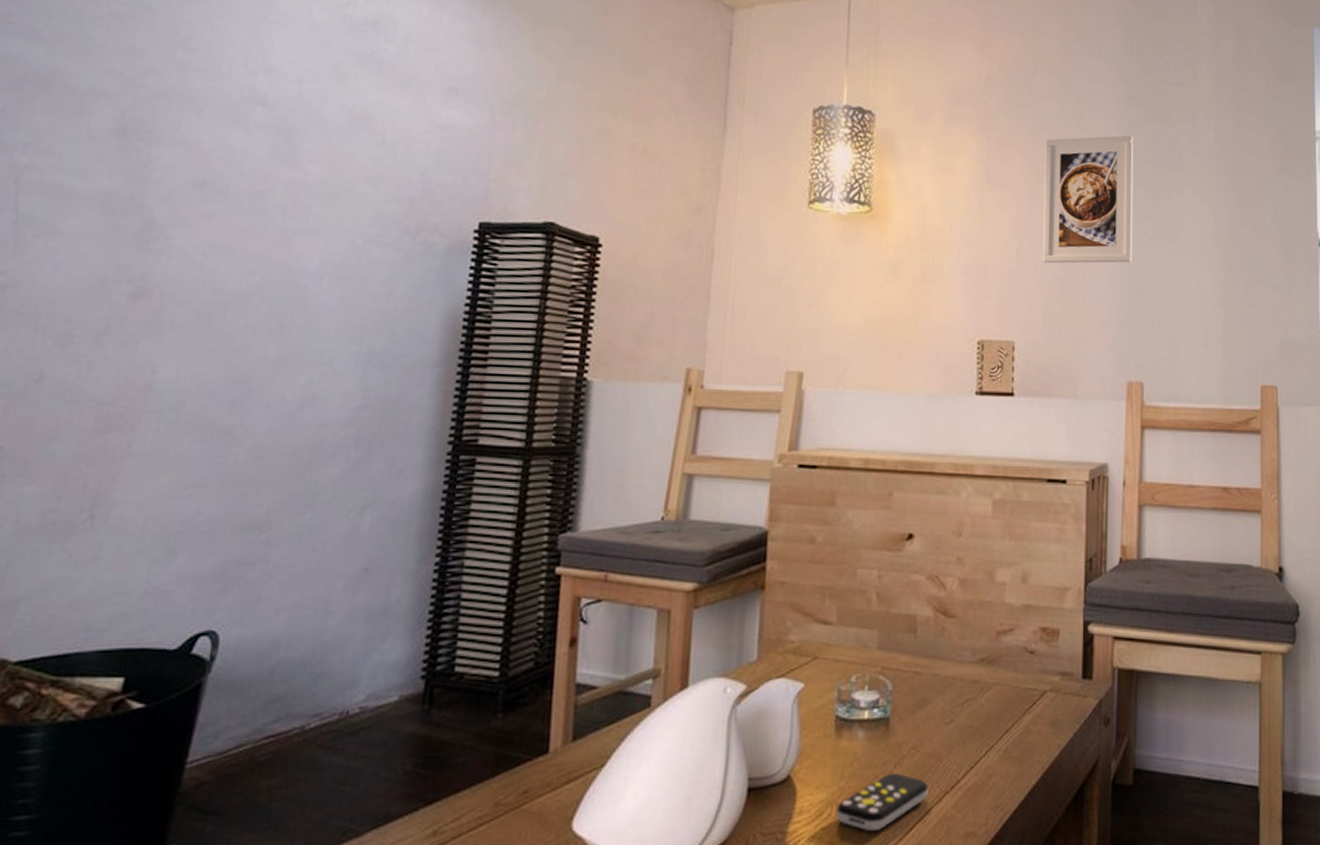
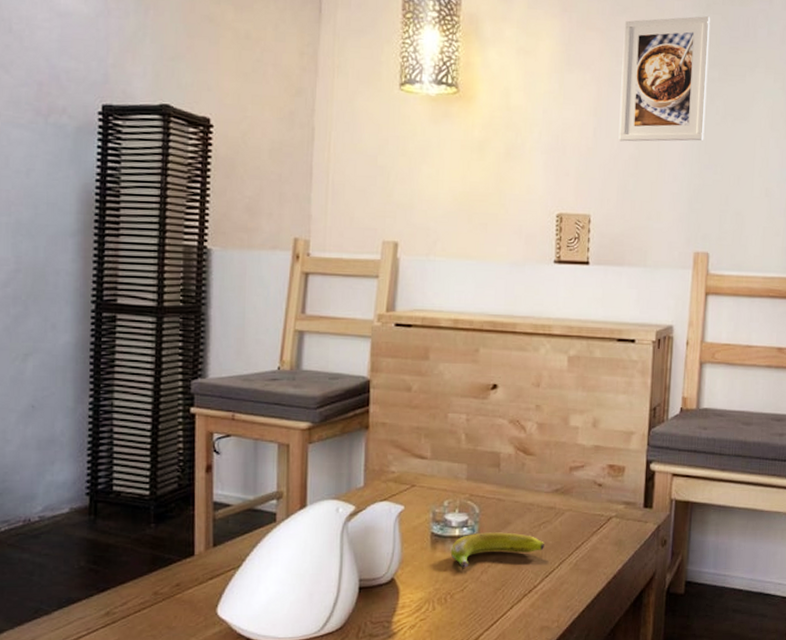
remote control: present [836,773,928,832] -> none [433,578,510,624]
banana: none [858,713,969,763] -> present [450,532,544,570]

